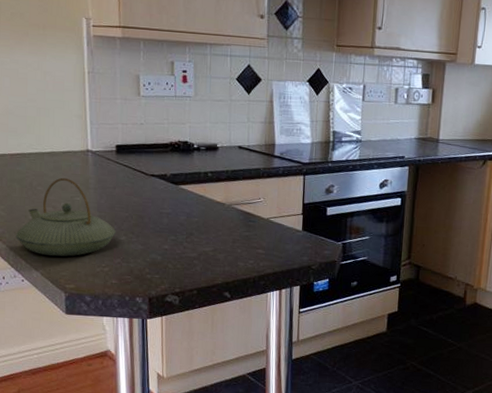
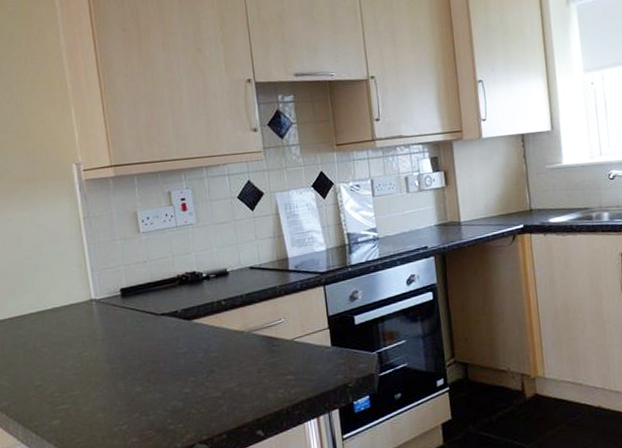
teapot: present [15,177,116,257] -> none [23,333,130,423]

